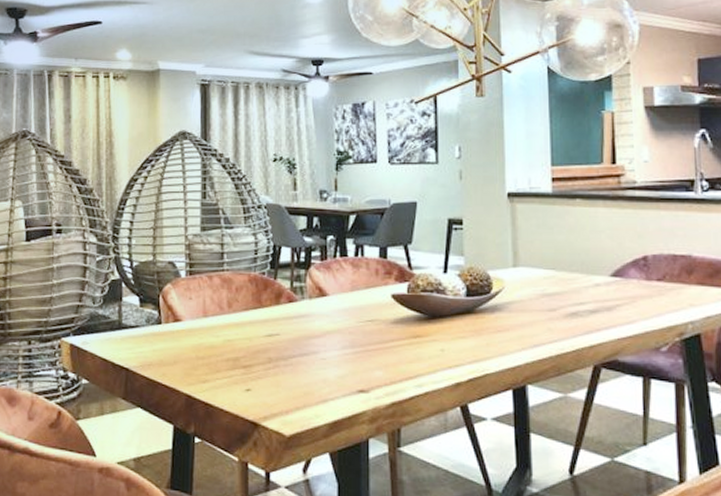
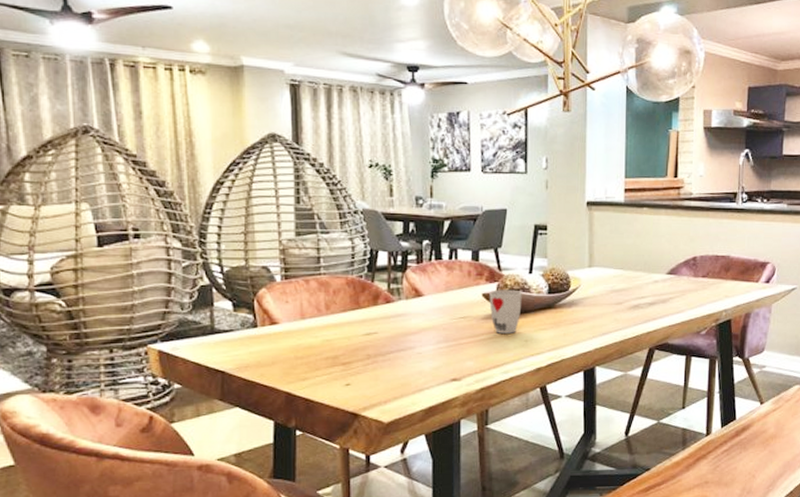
cup: none [399,290,436,341] -> present [489,289,522,333]

